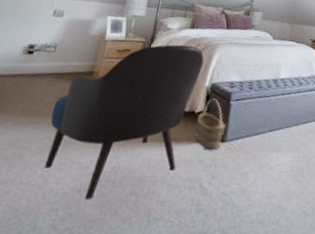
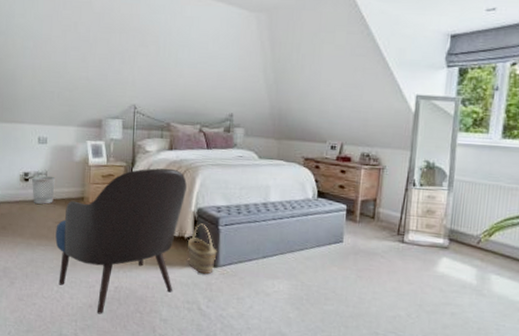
wastebasket: none [33,49,65,78] -> present [31,175,55,204]

